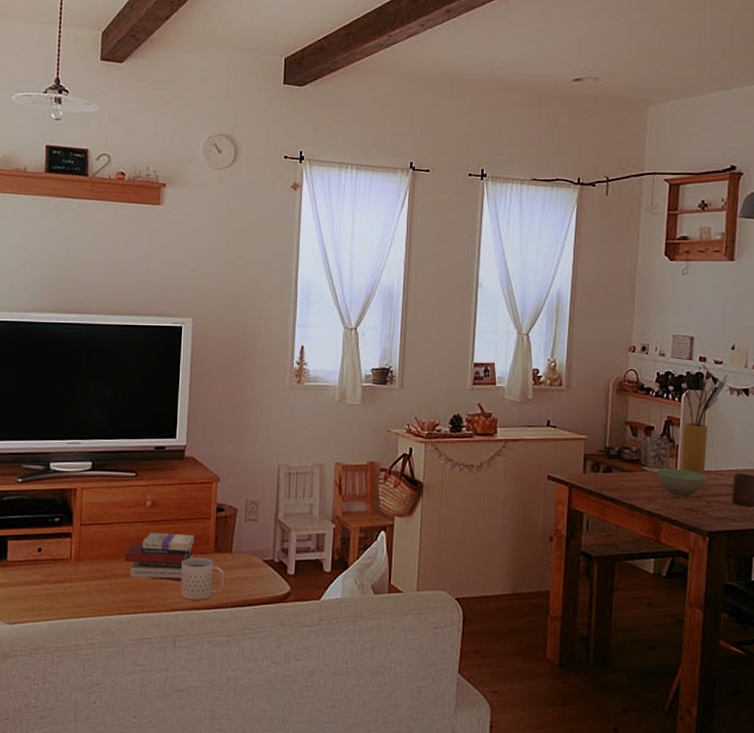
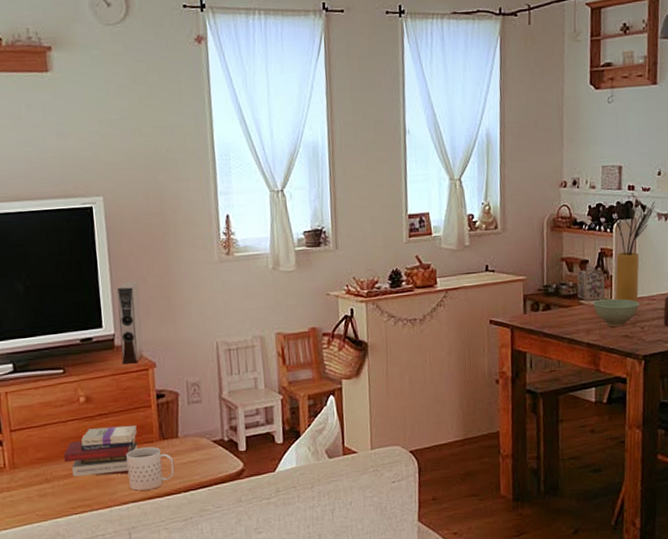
speaker: none [189,397,213,477] -> present [117,281,143,365]

